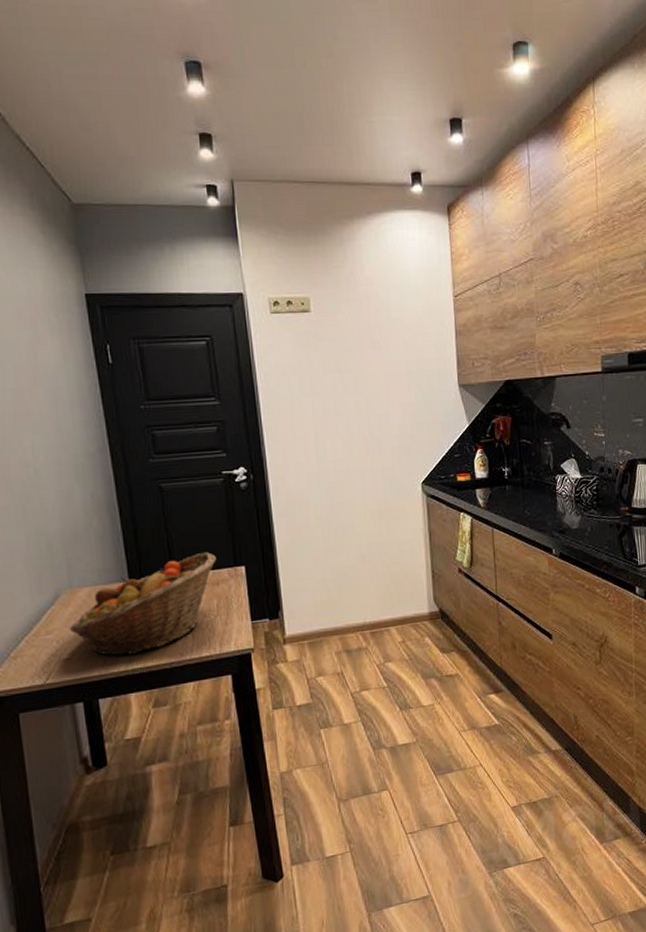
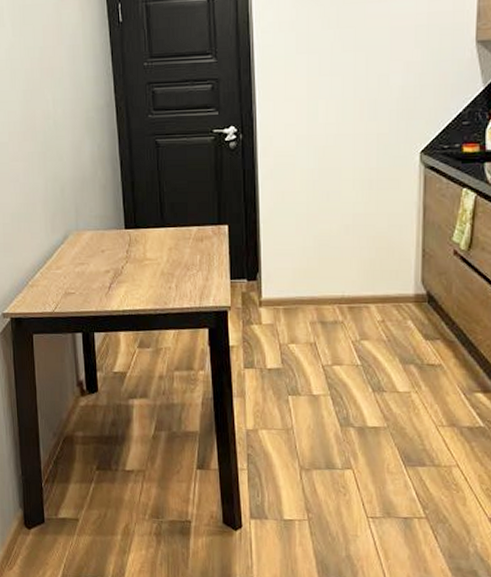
fruit basket: present [69,551,216,656] -> none [74,208,202,298]

